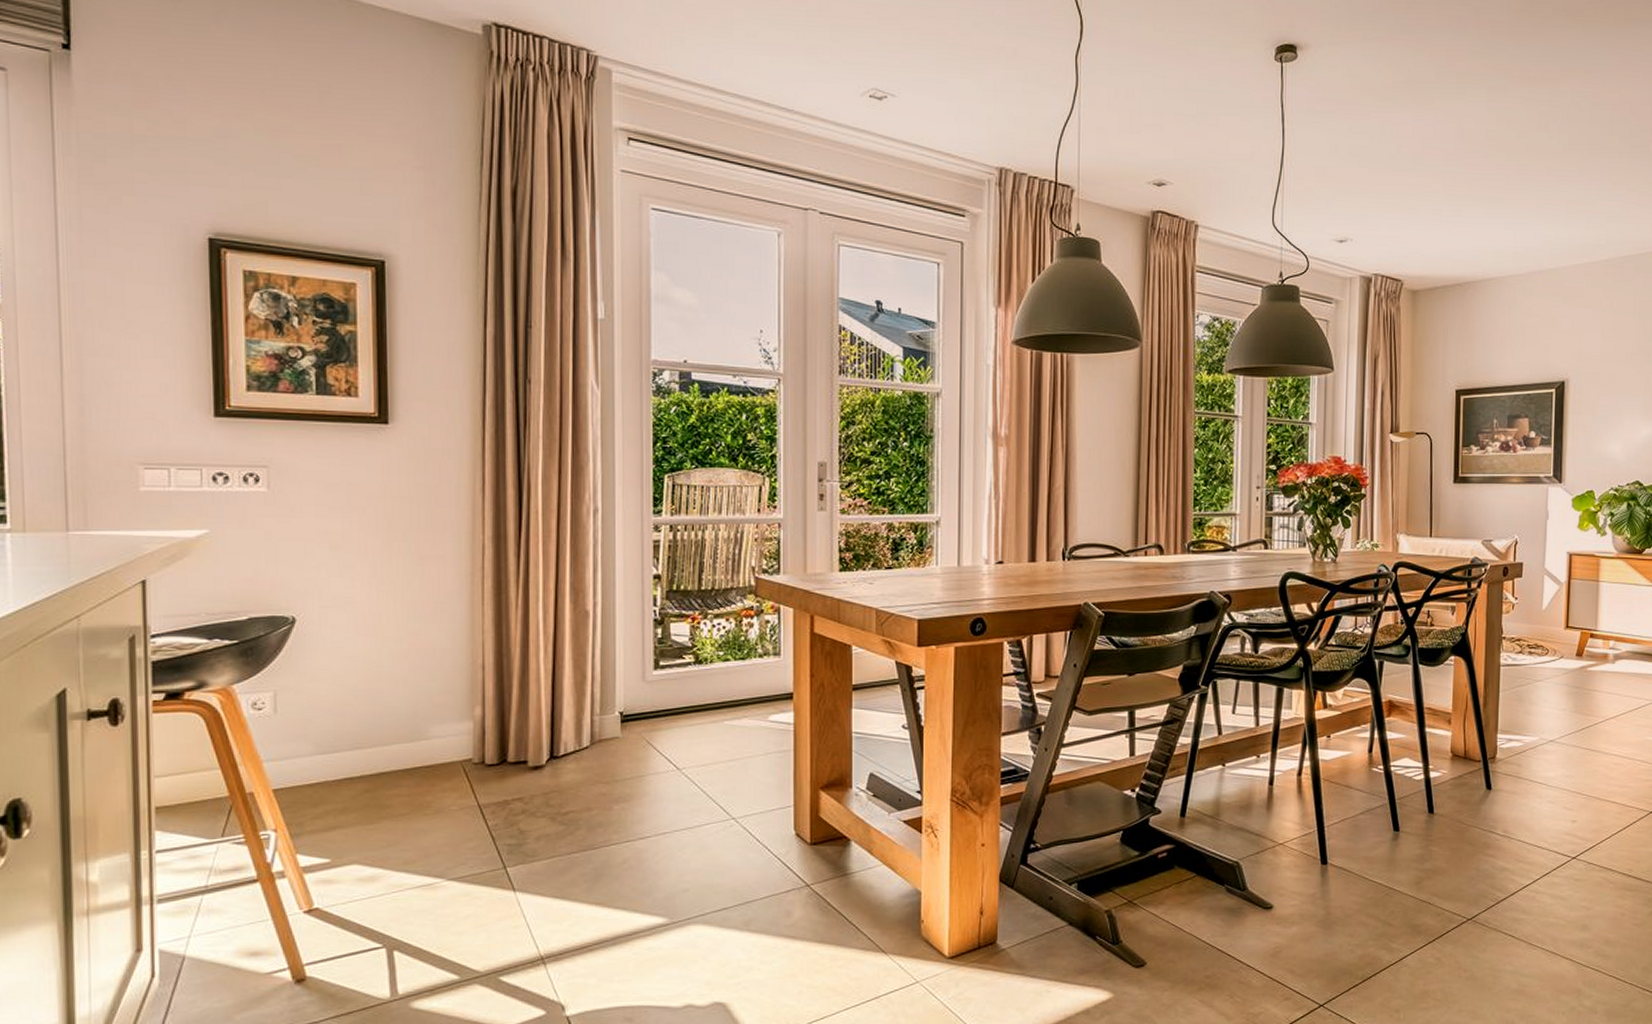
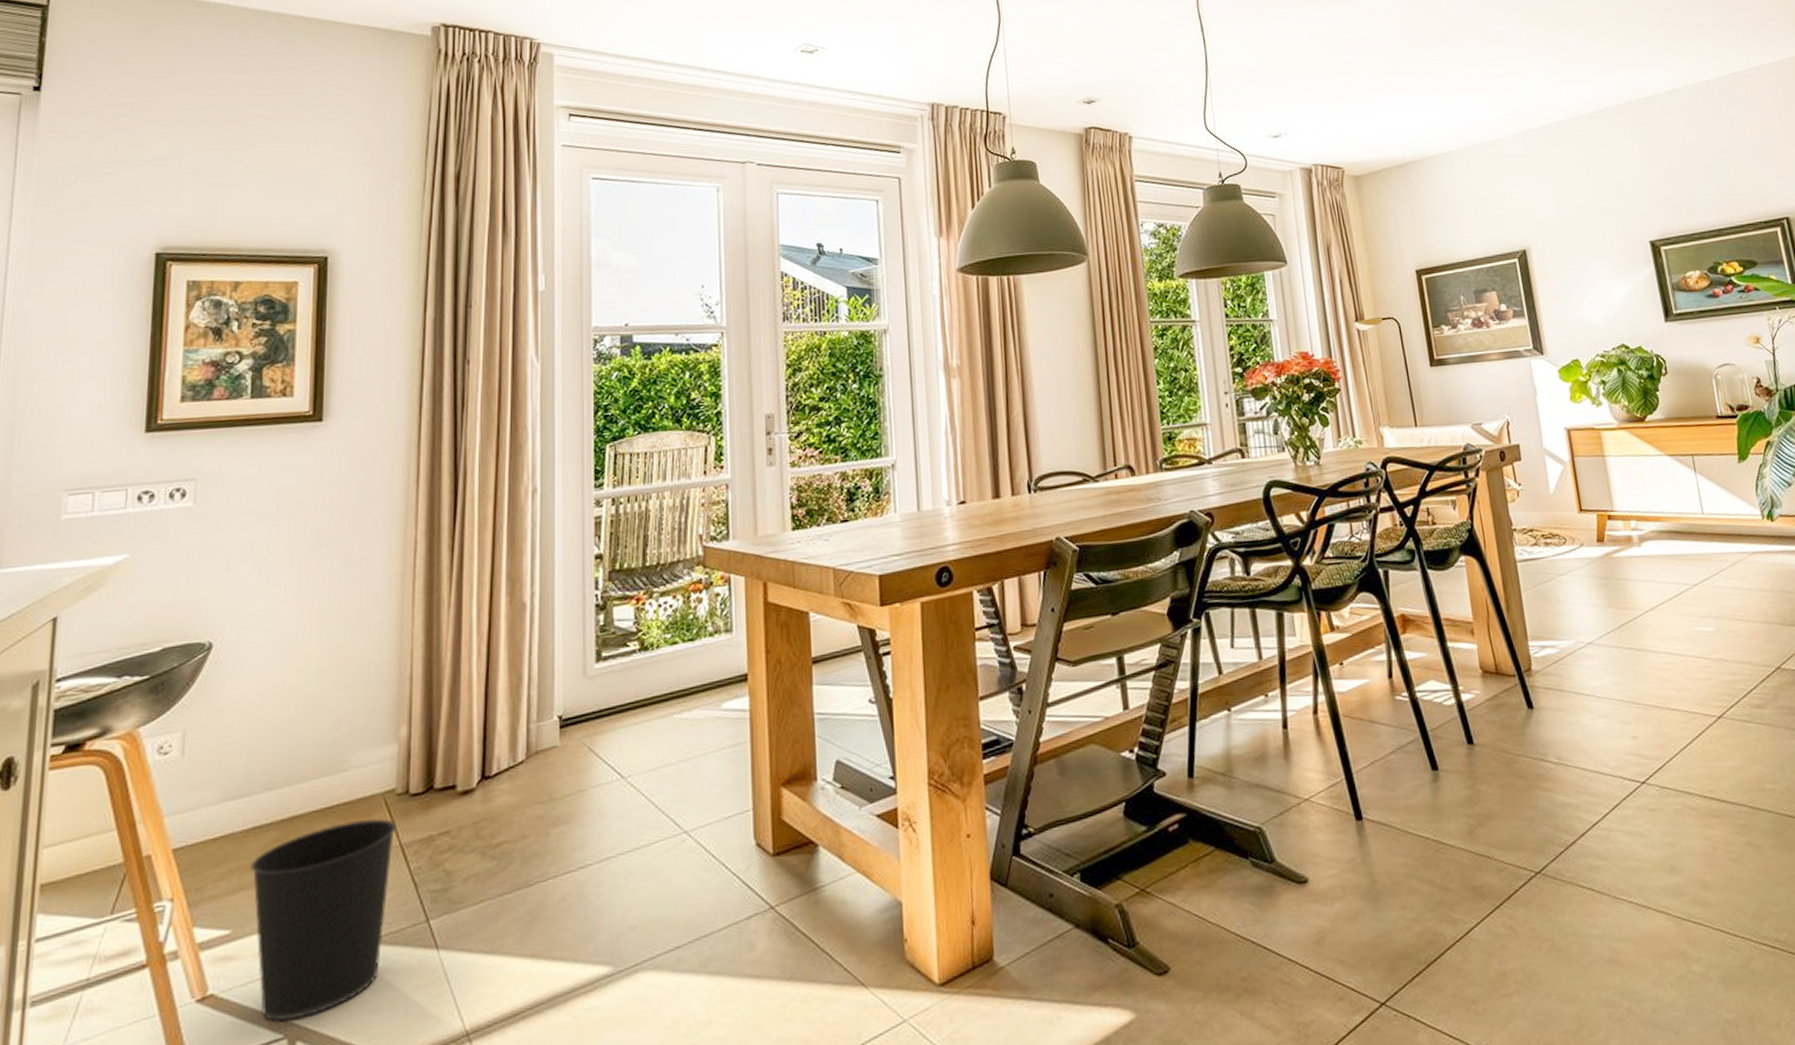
wastebasket: none [343,781,475,935] -> present [249,818,398,1022]

